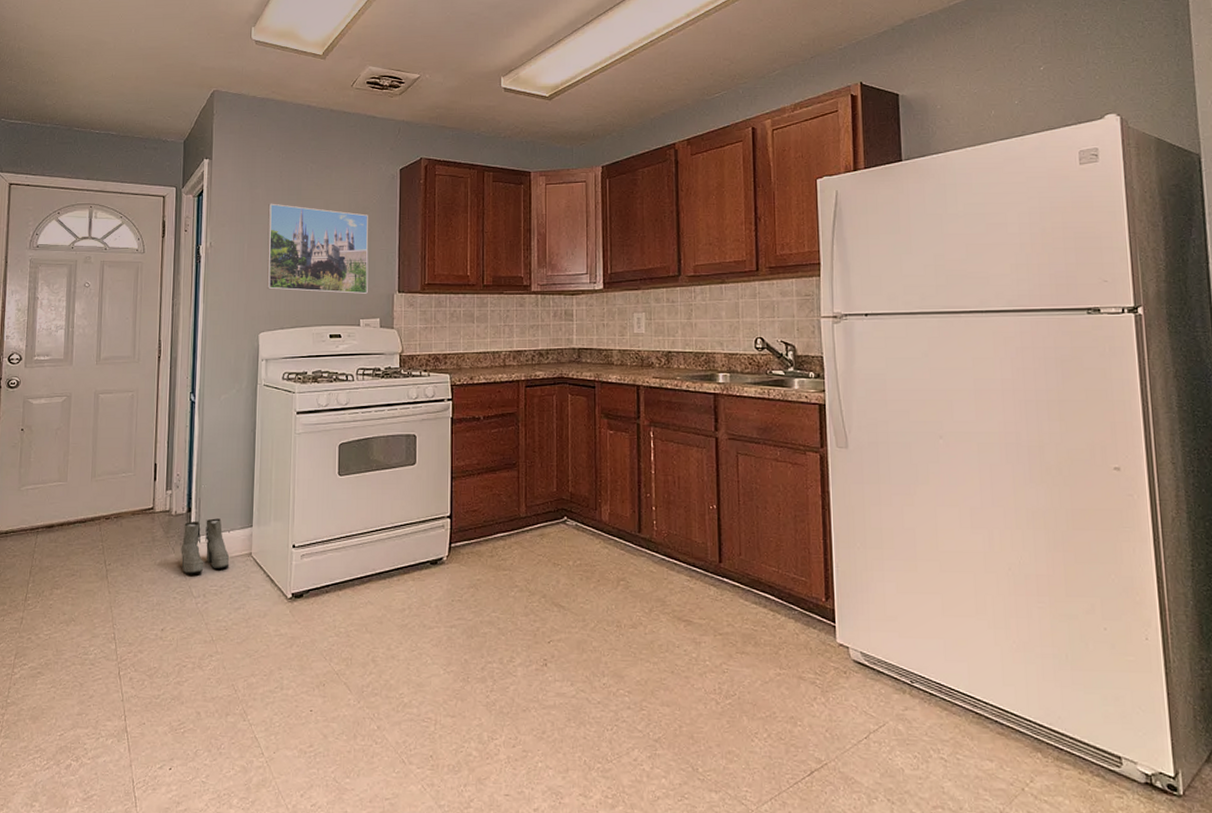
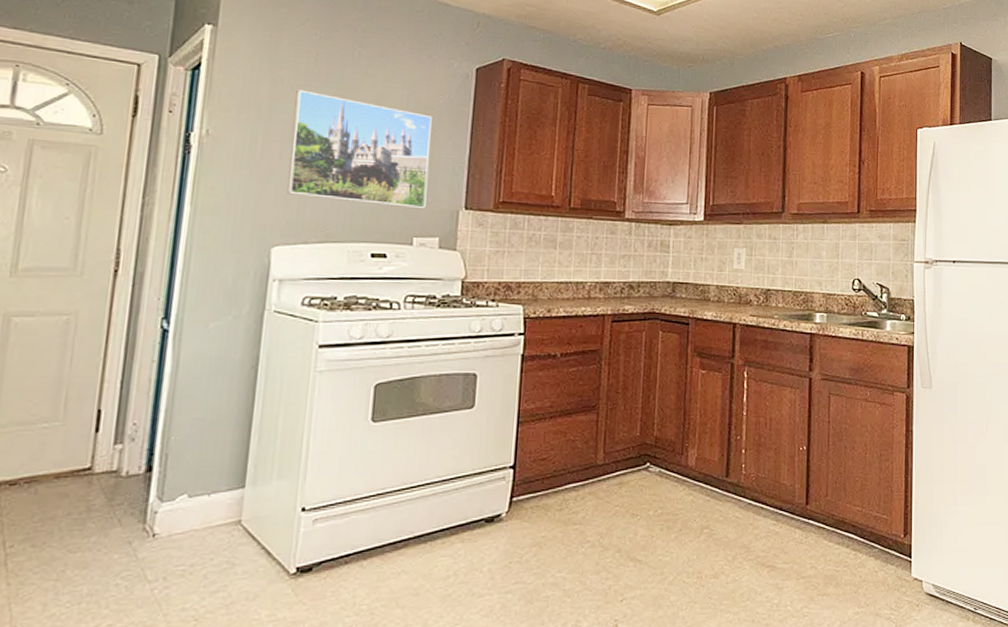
boots: present [181,518,230,574] -> none [131,478,207,552]

